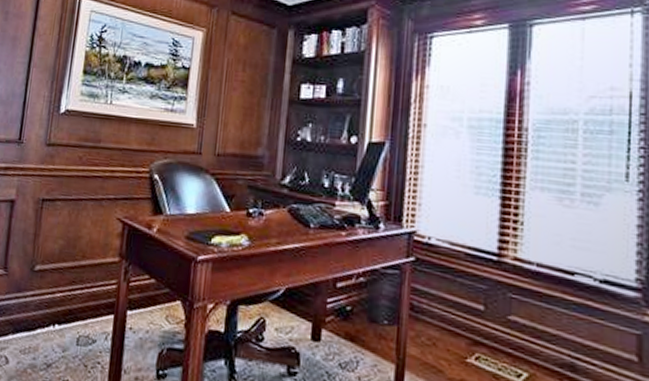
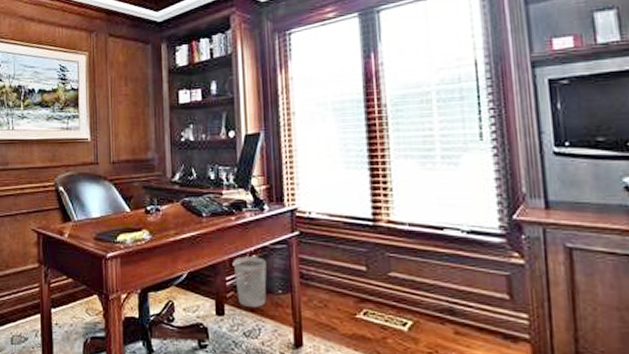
wastebasket: none [337,277,374,338] -> present [233,256,267,308]

